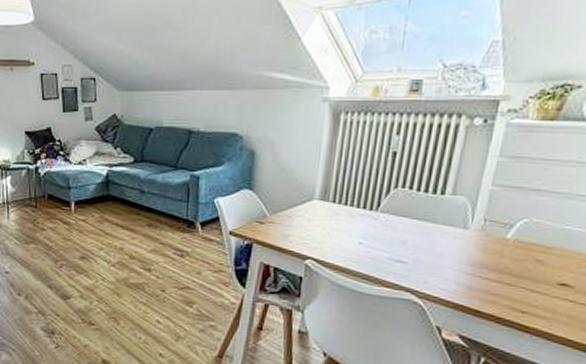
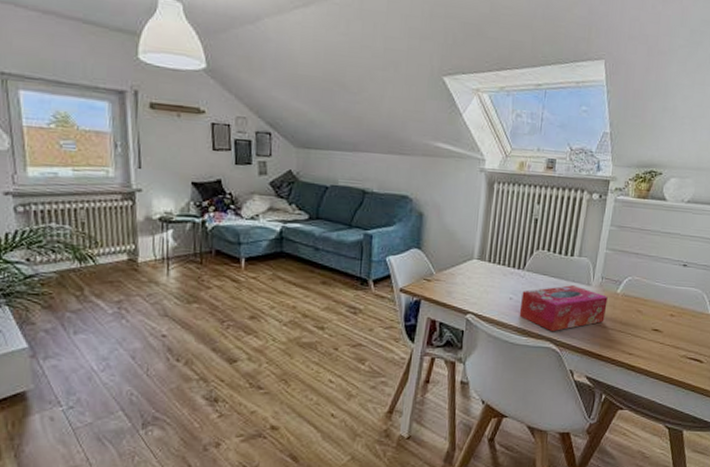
tissue box: none [370,228,493,282] -> present [519,285,608,332]

